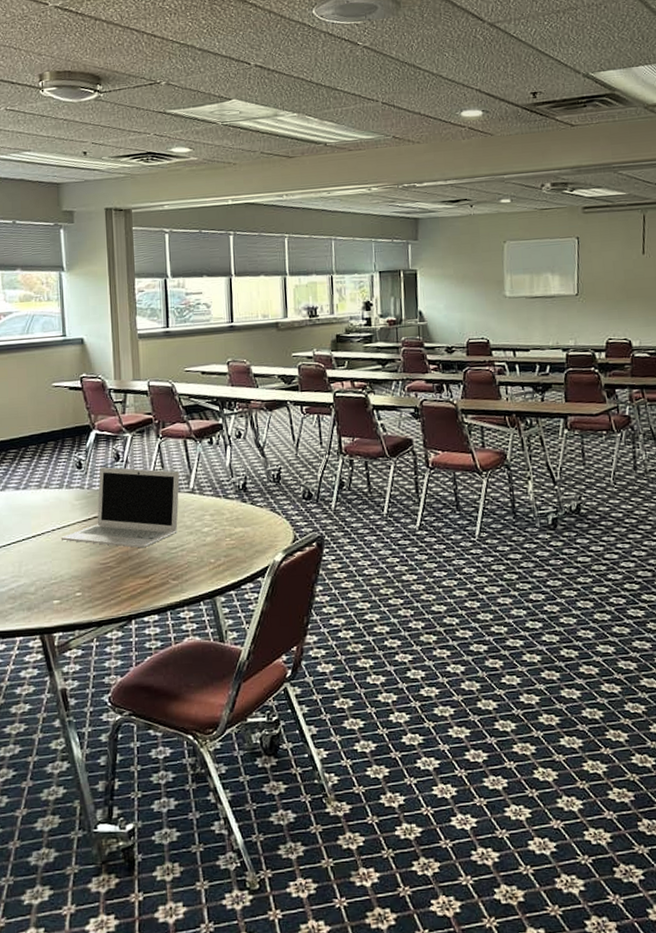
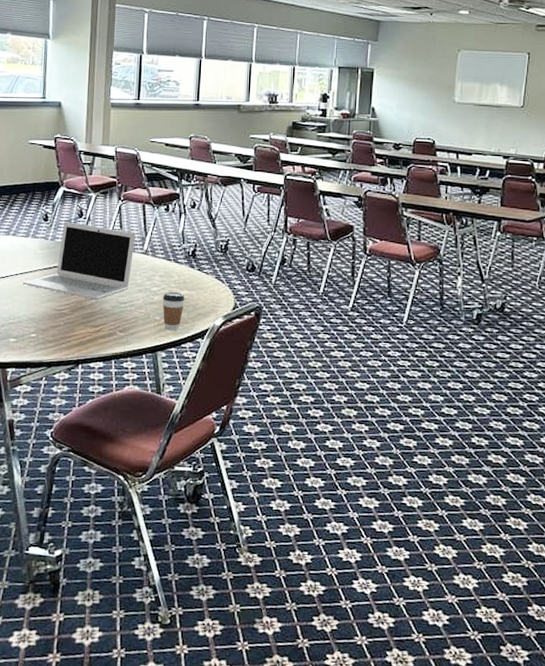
coffee cup: none [215,530,240,572] -> present [162,291,185,330]

